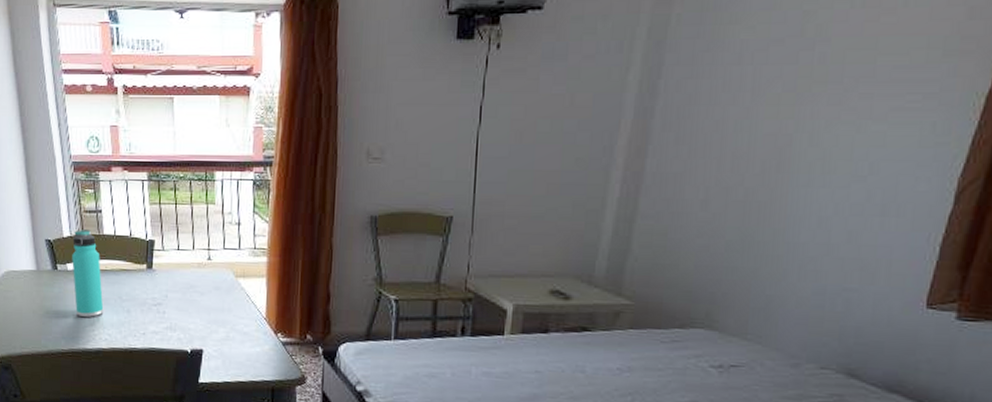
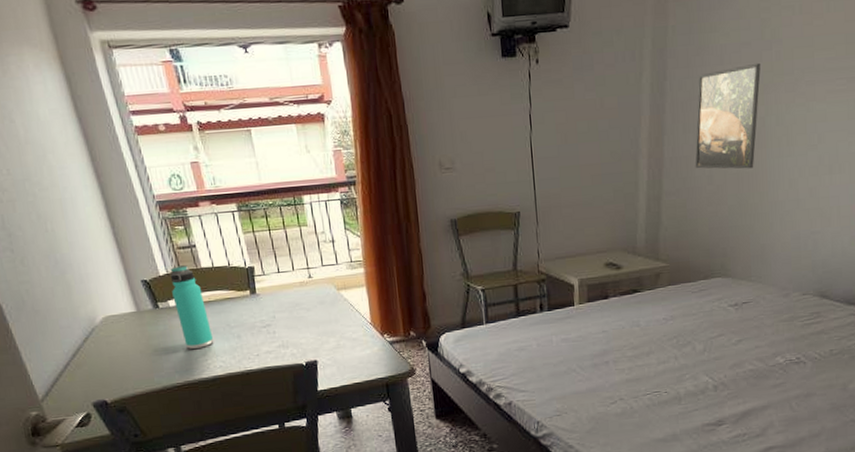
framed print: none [685,65,797,197] -> present [695,62,761,169]

